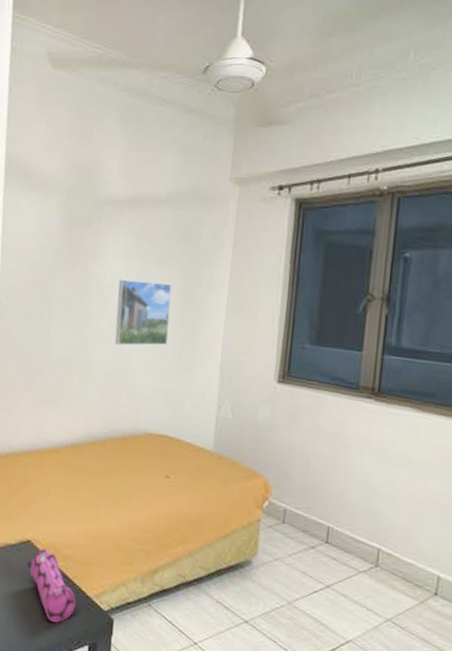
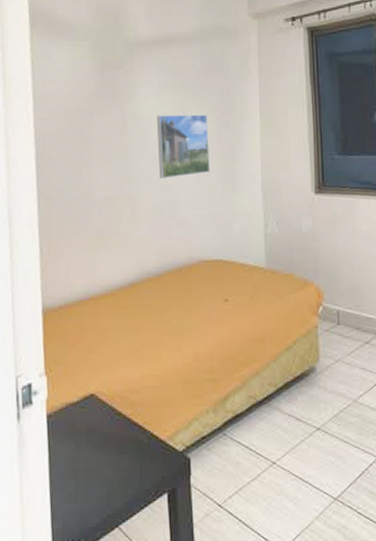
pencil case: present [26,548,76,623] -> none [92,400,149,477]

